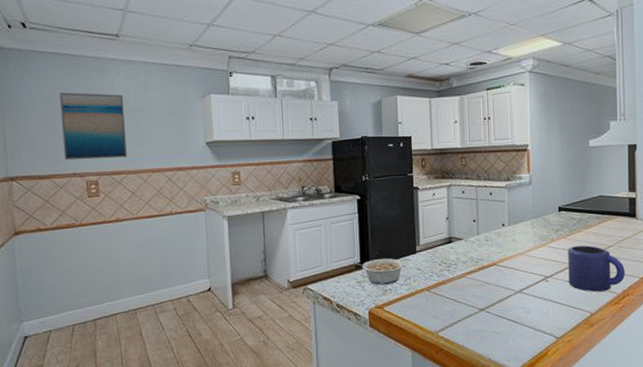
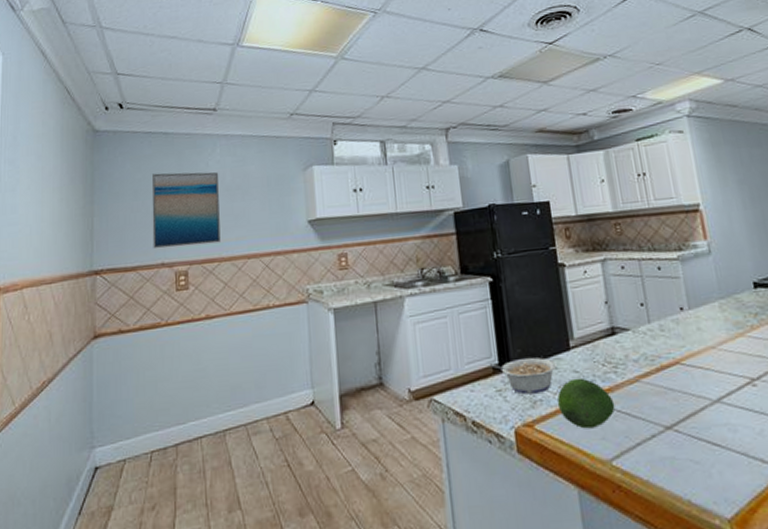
fruit: none [402,274,445,310] -> present [556,377,616,429]

